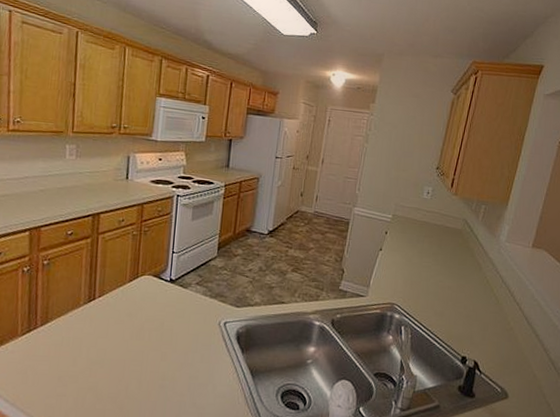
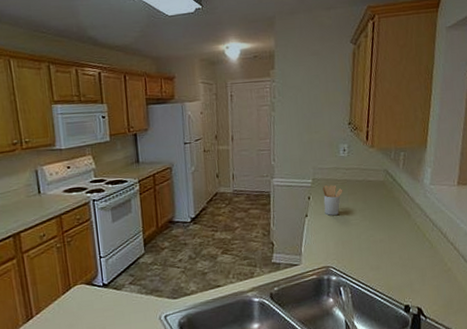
utensil holder: none [399,222,421,254] -> present [322,184,343,216]

